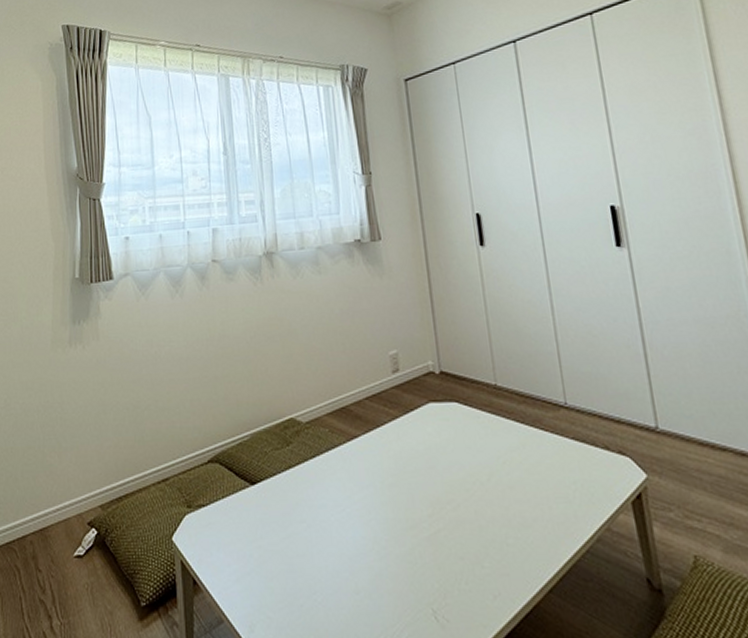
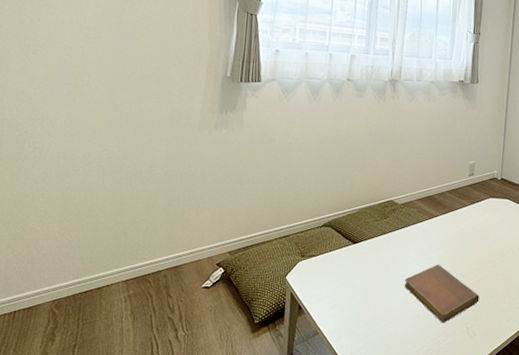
notebook: none [328,509,444,602] -> present [404,264,480,323]

